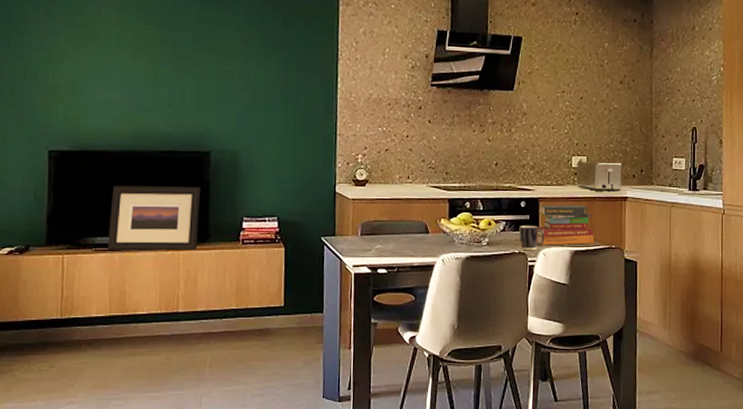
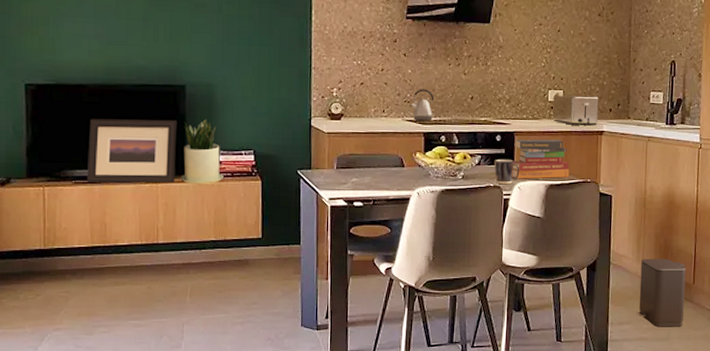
planter: none [203,186,246,252] -> present [181,119,224,184]
kettle: none [435,155,460,188] -> present [410,89,435,122]
pedal bin: none [664,325,713,397] -> present [636,258,686,327]

